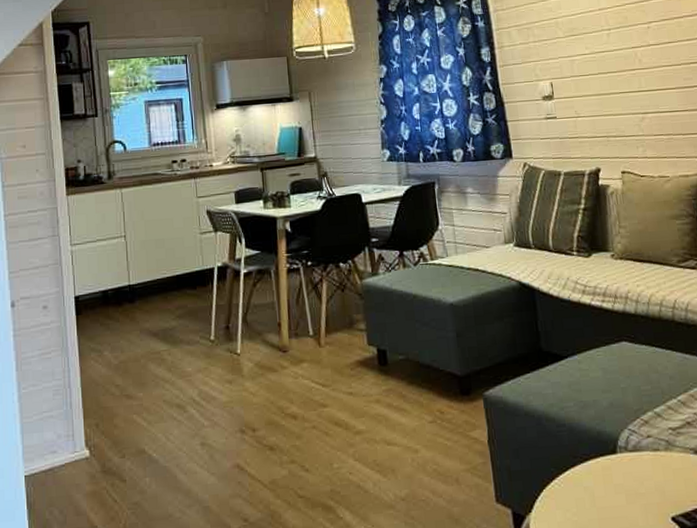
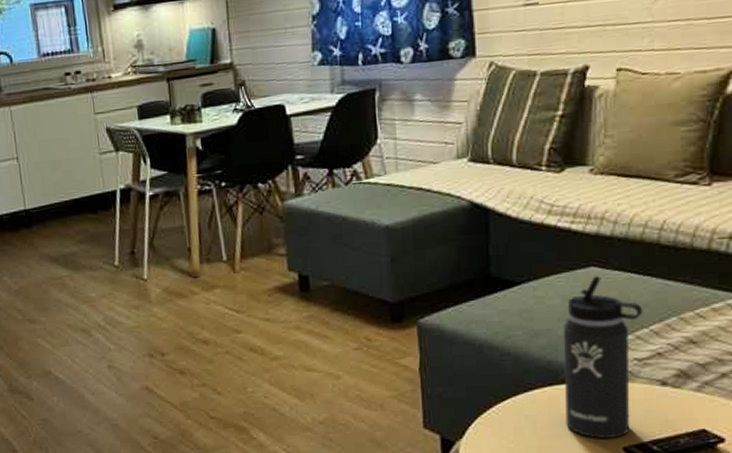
thermos bottle: none [606,350,675,509] -> present [563,276,643,439]

